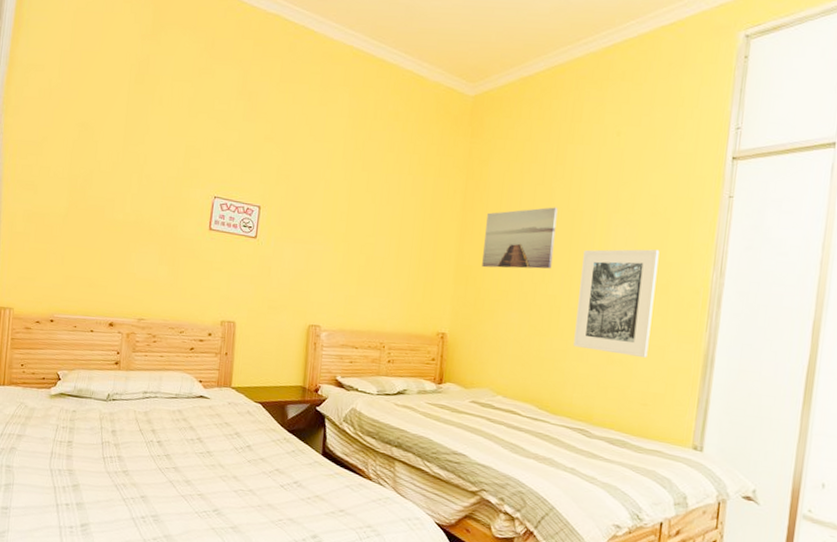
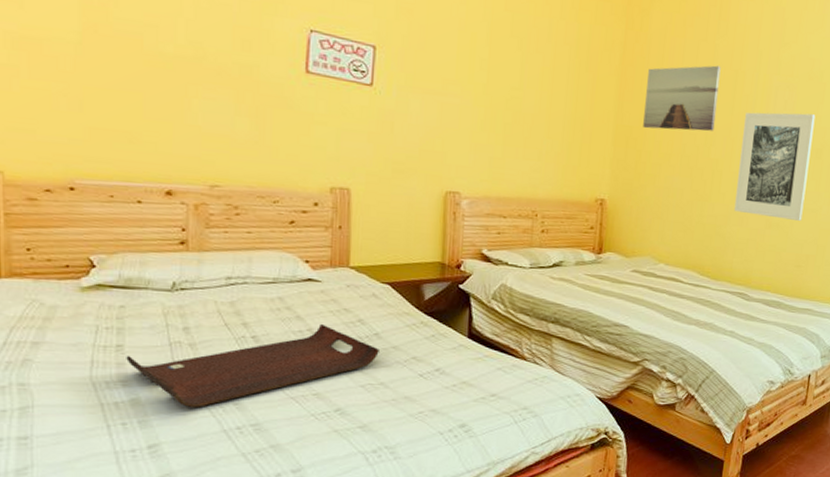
serving tray: none [73,434,250,497] -> present [126,323,379,407]

